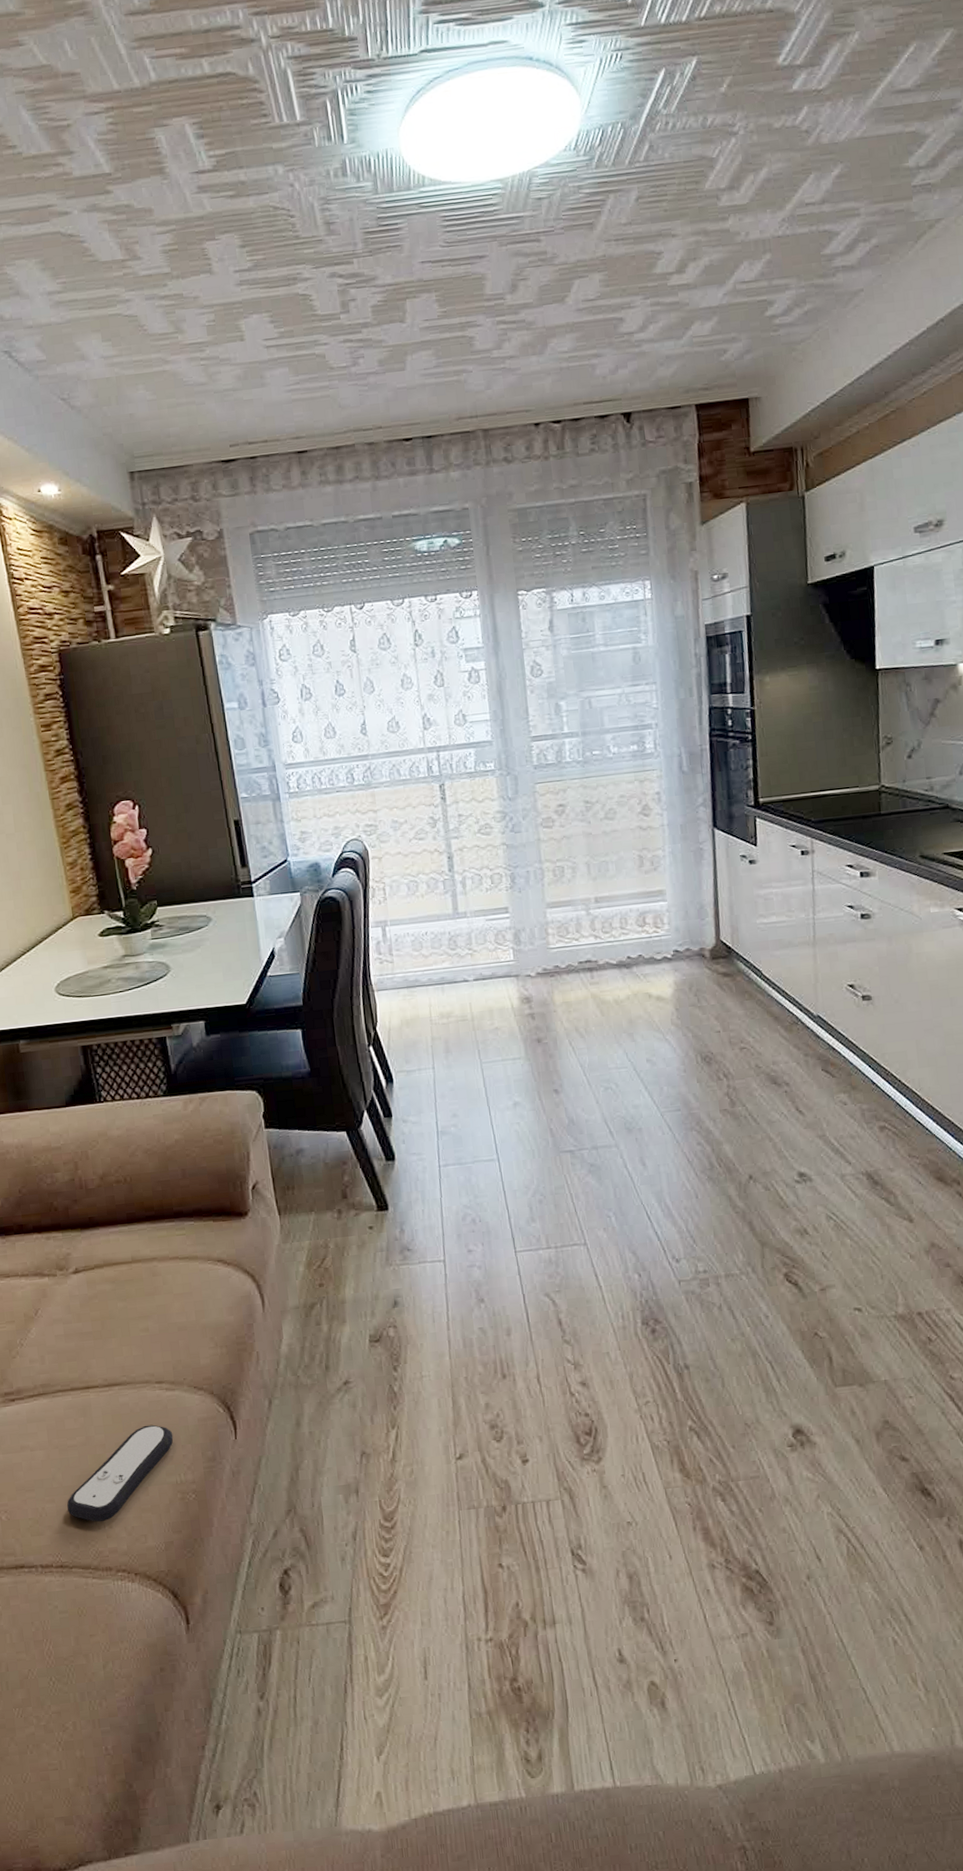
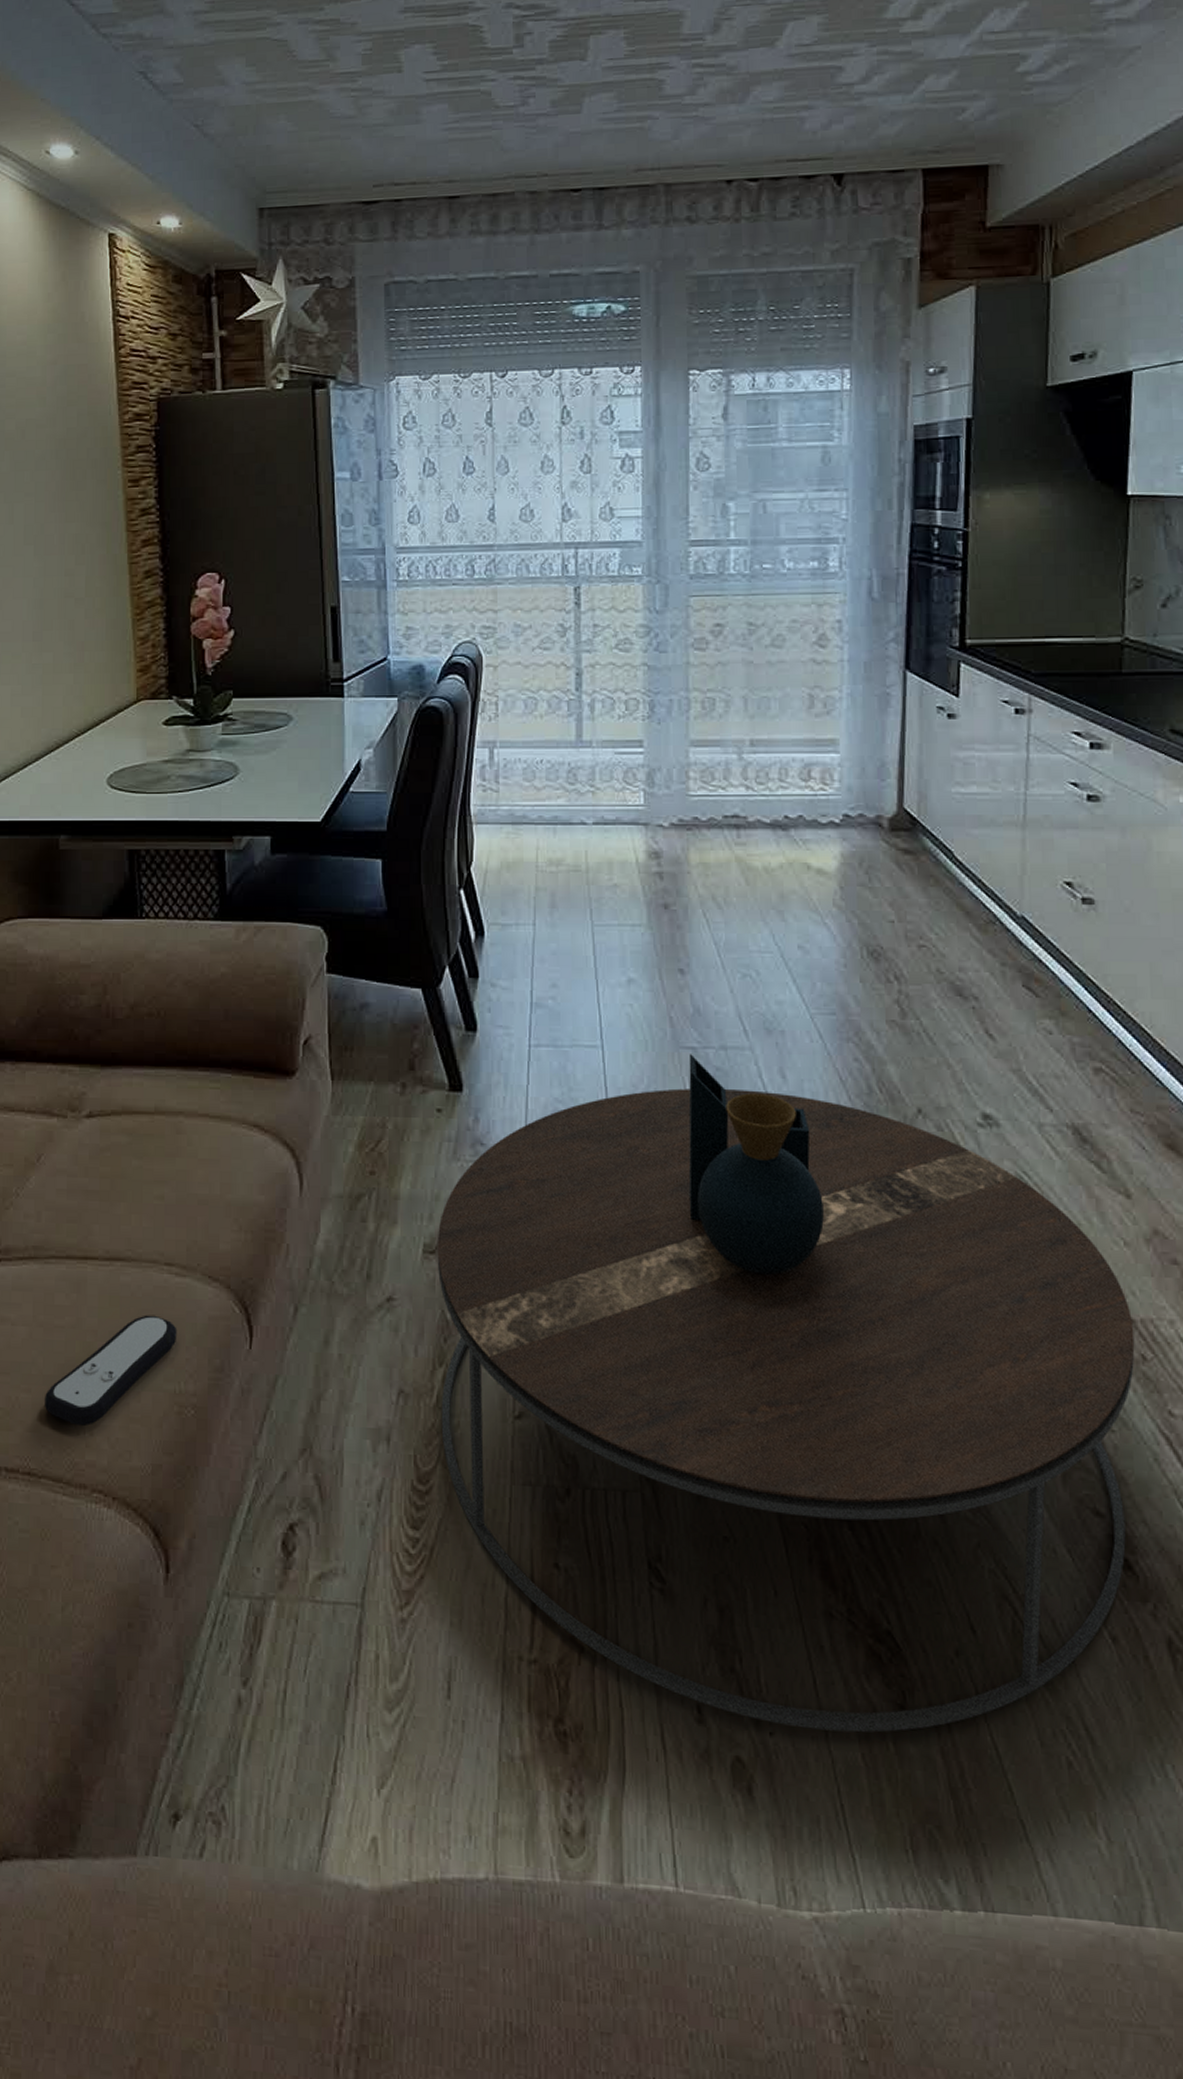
coffee table: none [380,1155,925,1653] -> present [437,1053,1135,1733]

